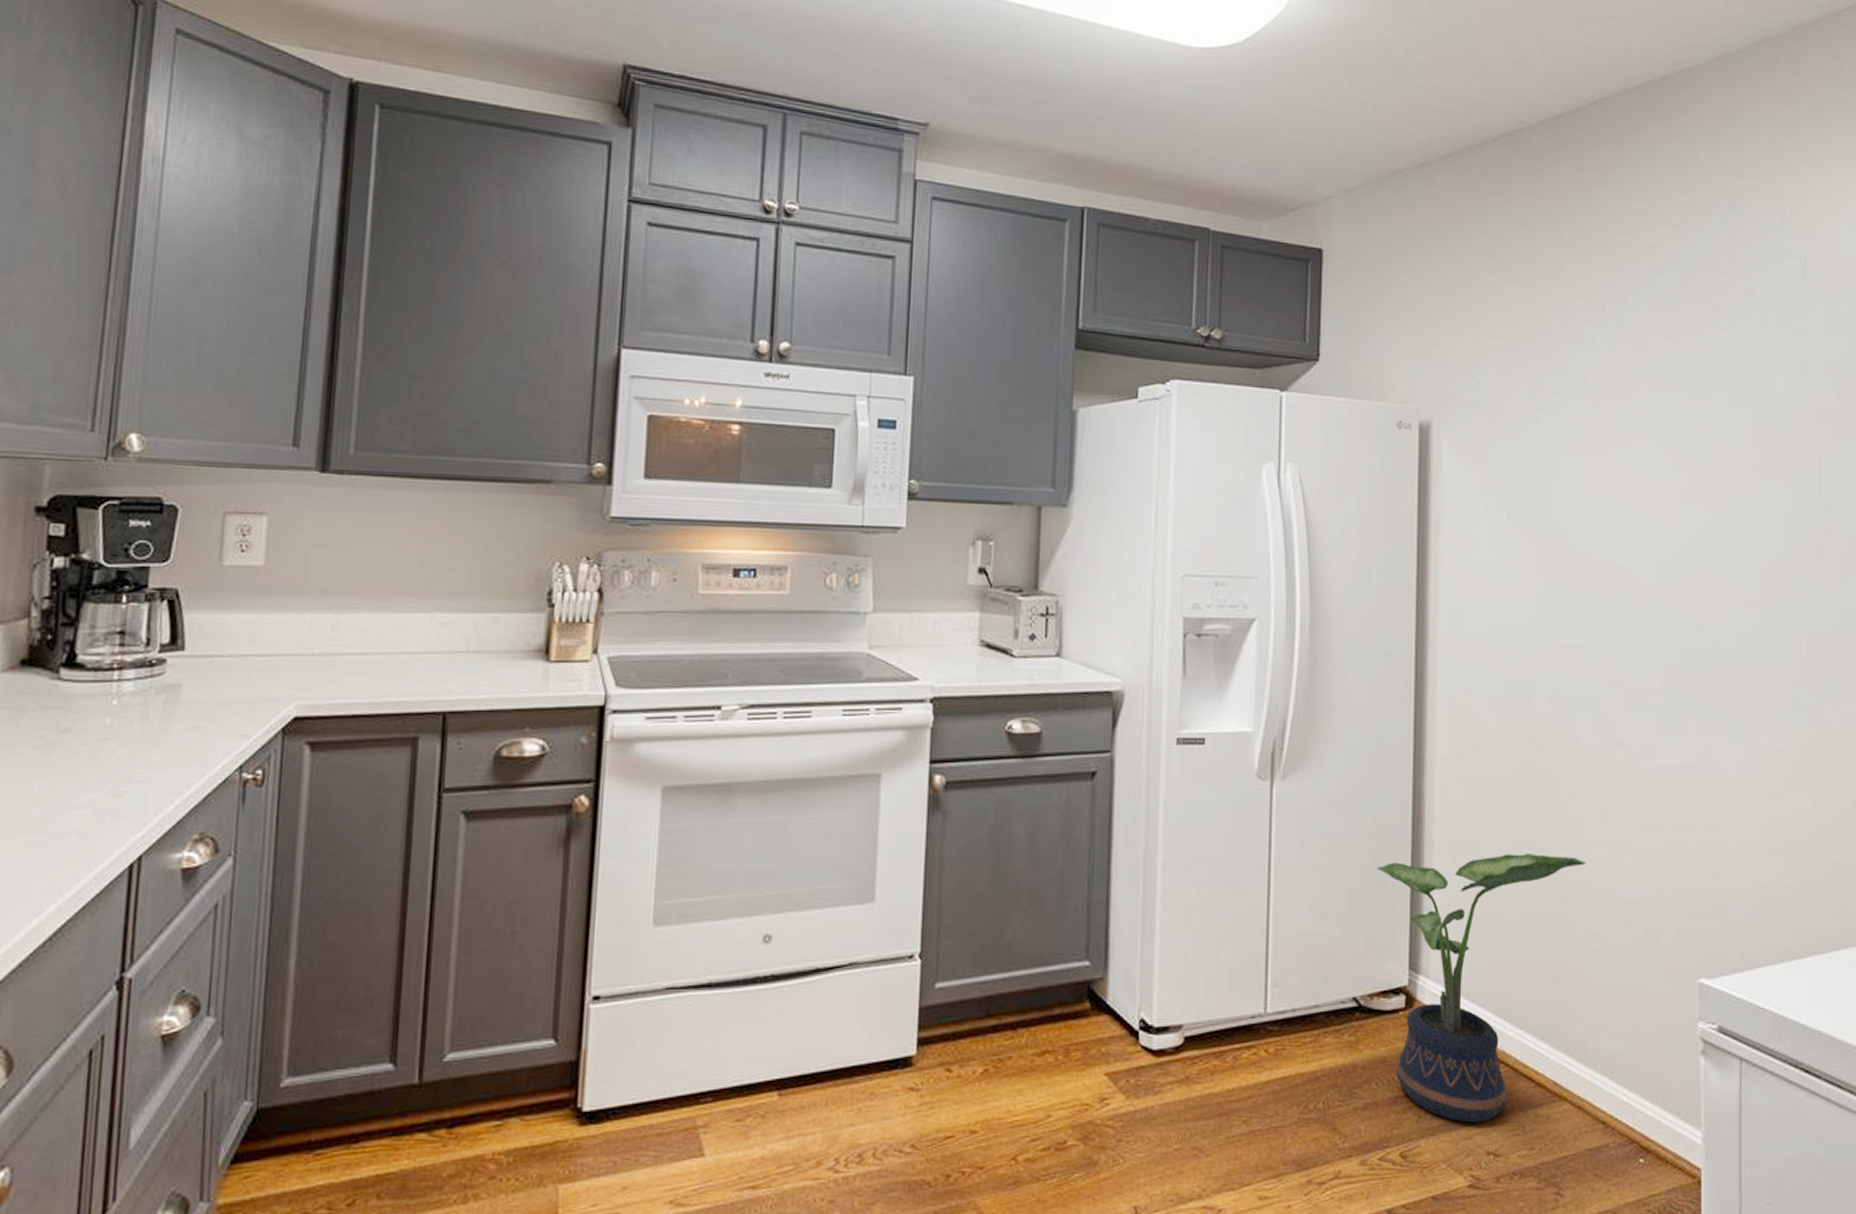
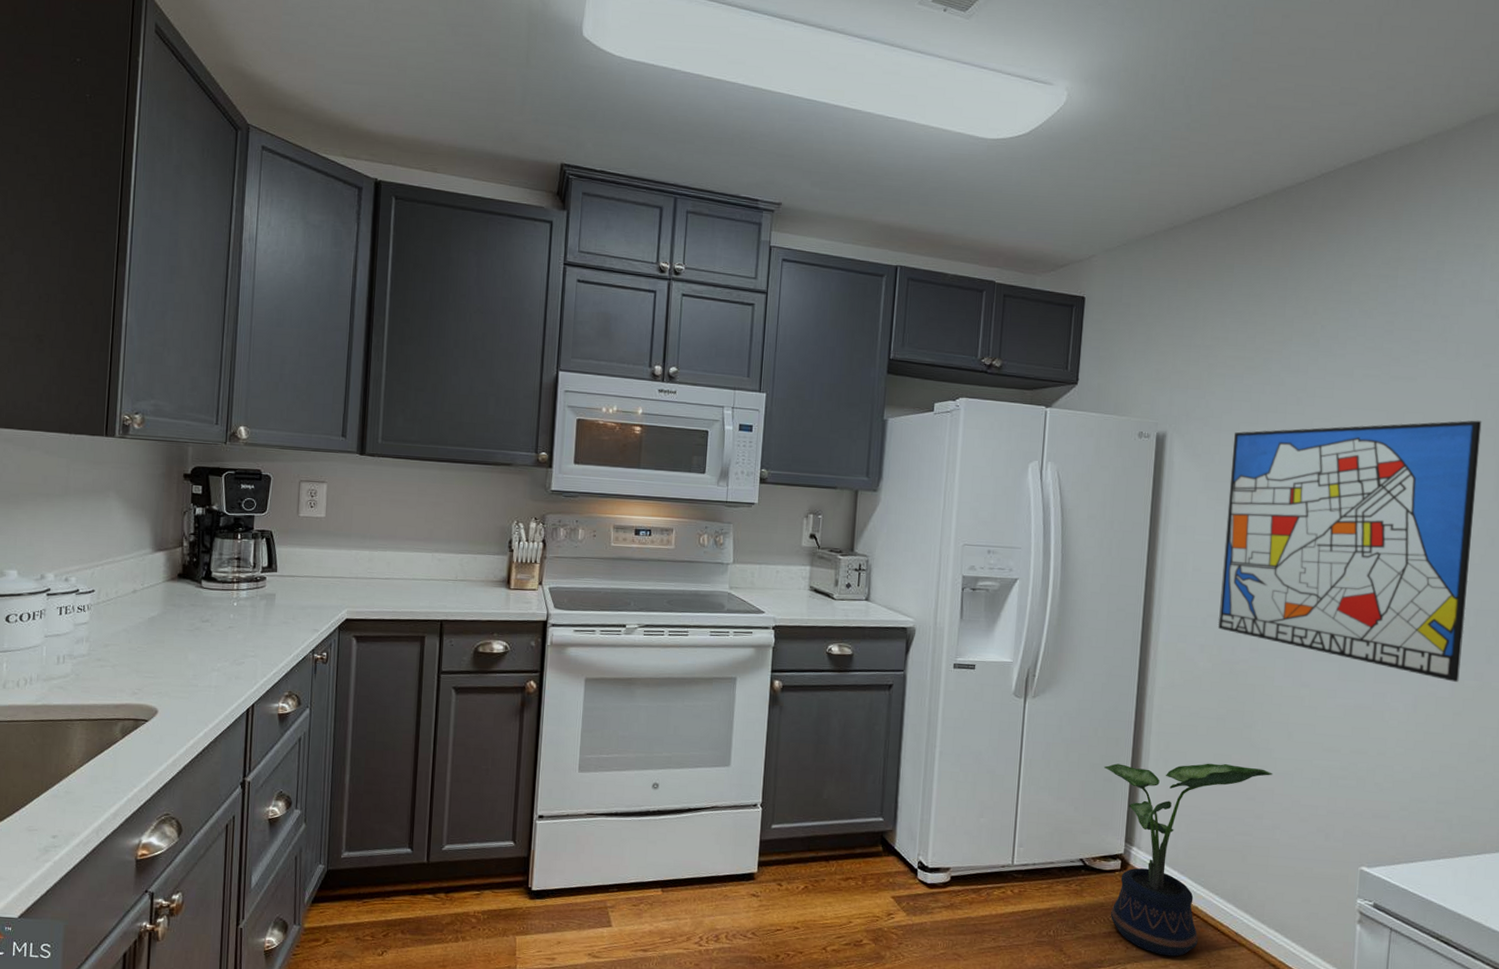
wall art: none [1508,400,1796,729] -> present [1218,420,1482,682]

